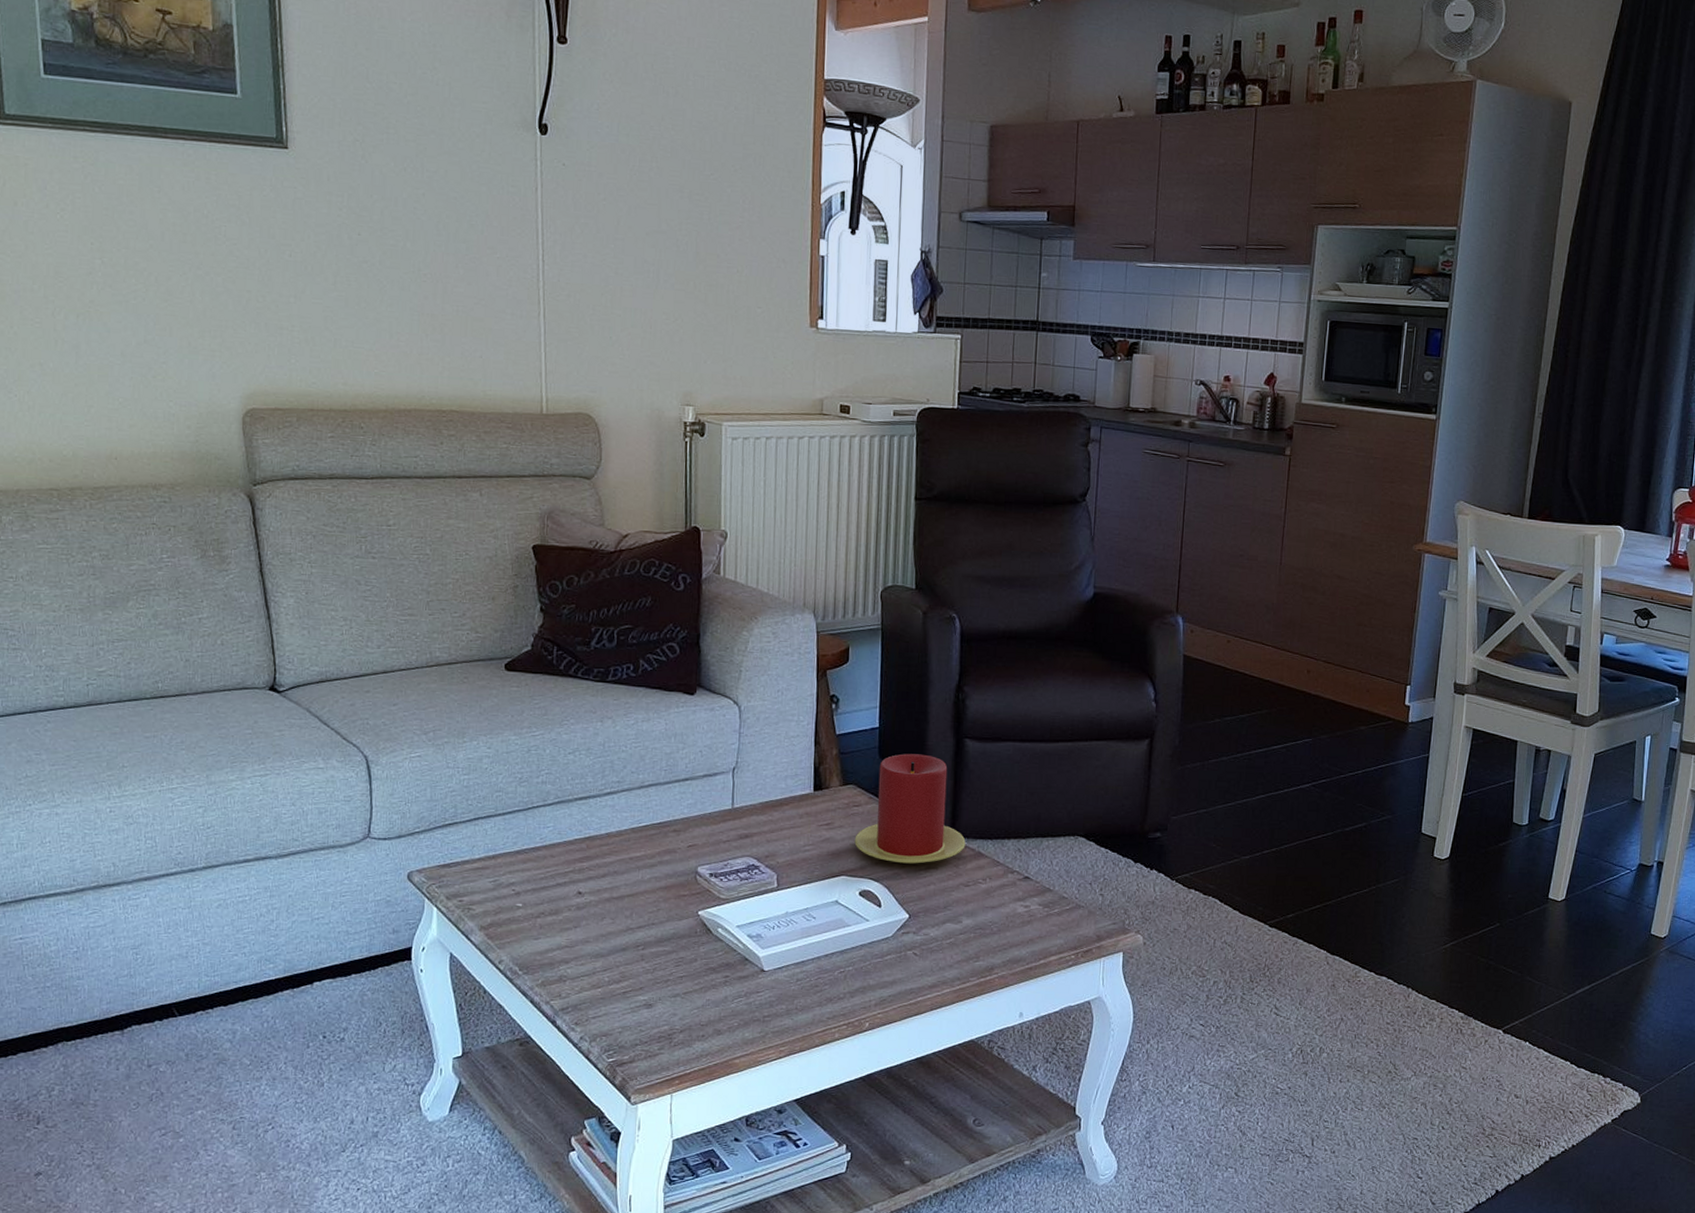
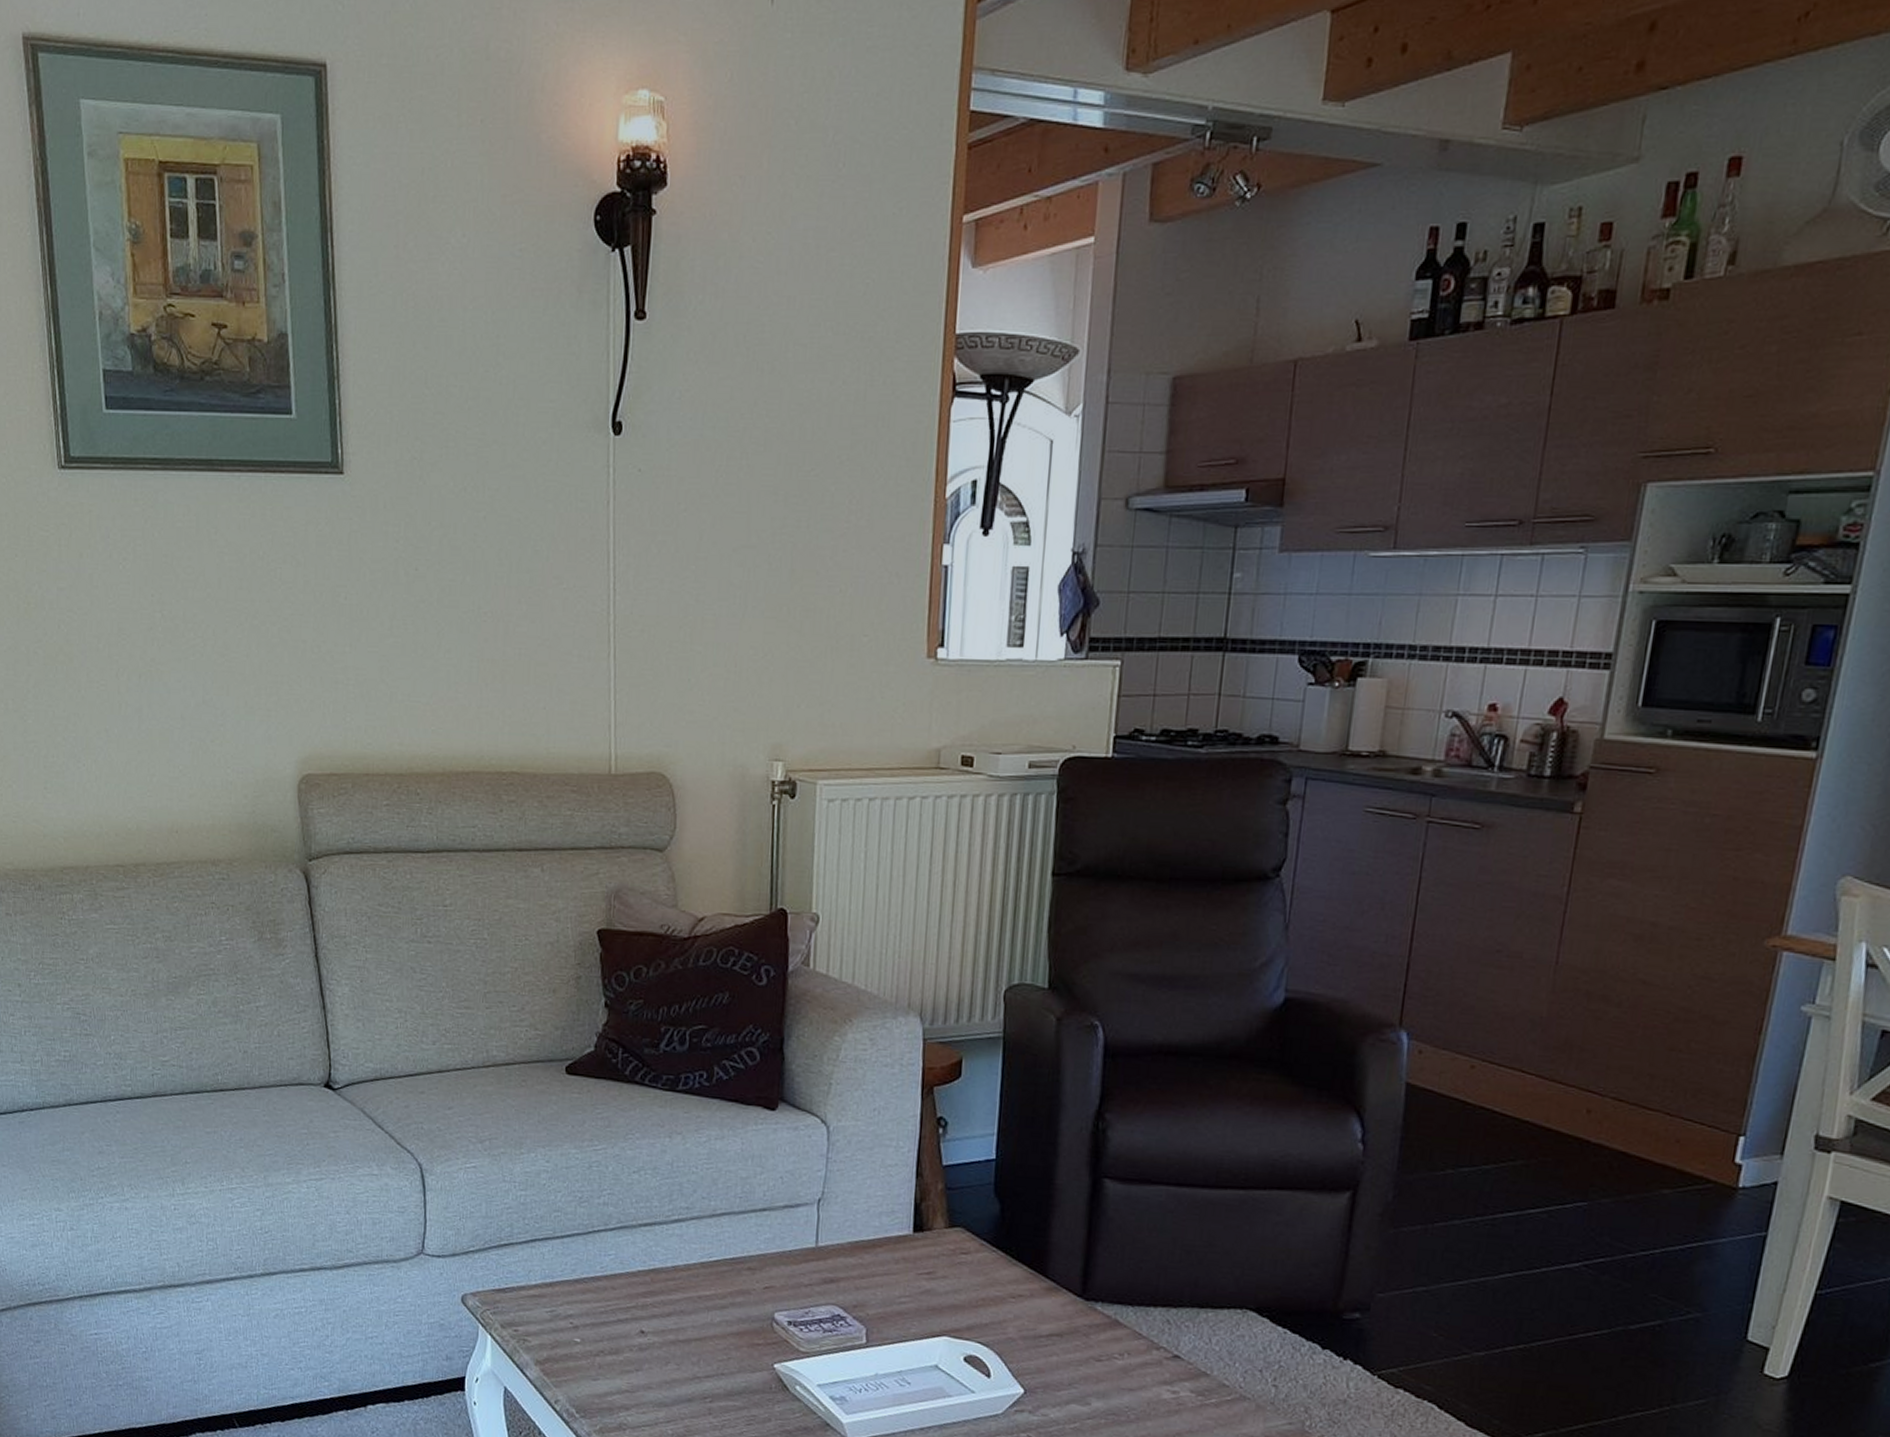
candle: present [854,753,966,864] -> none [960,1193,1100,1329]

